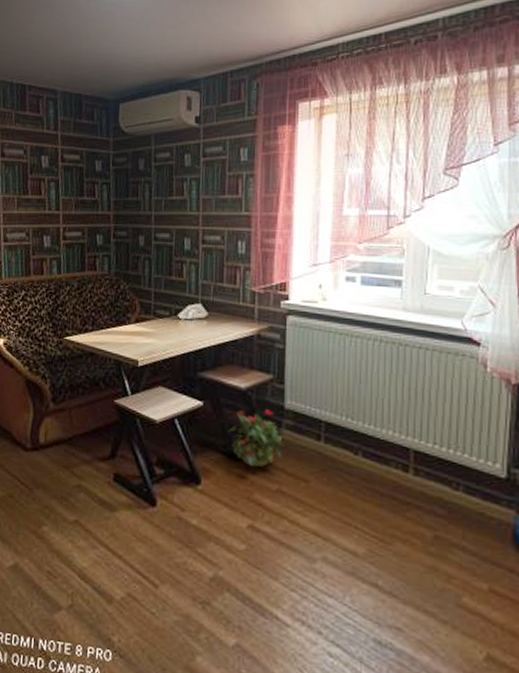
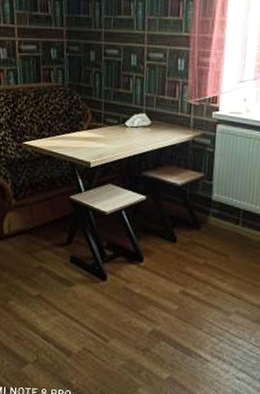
potted plant: present [228,409,284,468] -> none [166,201,211,247]

